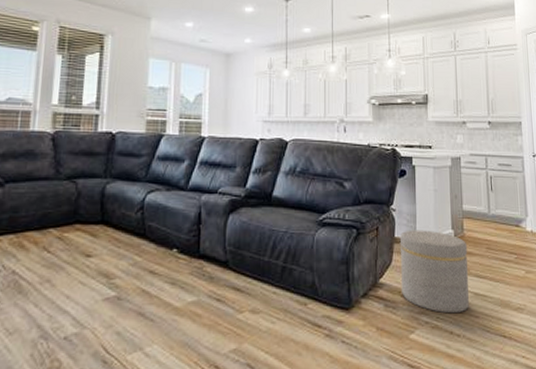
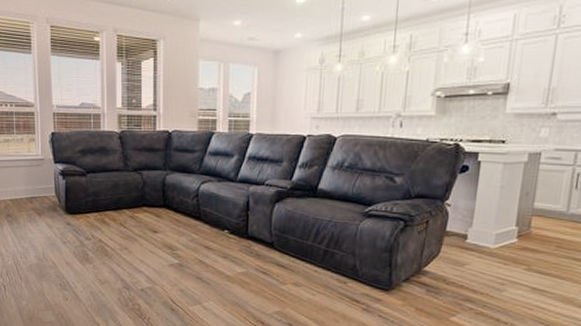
ottoman: present [400,230,469,314] -> none [447,224,533,304]

